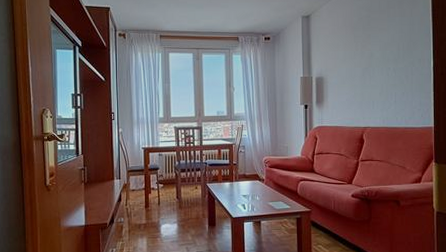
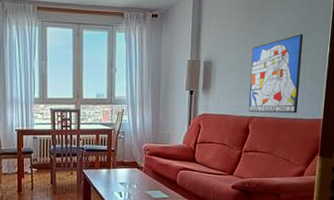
wall art: none [360,48,409,123] -> present [248,33,304,113]

